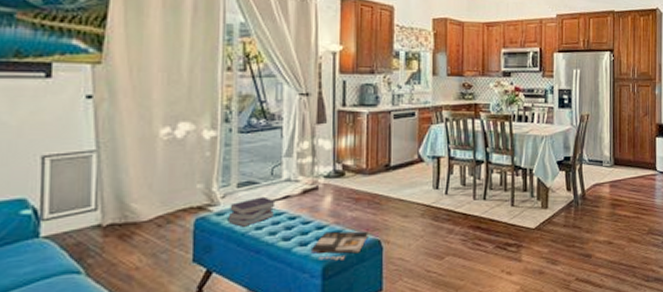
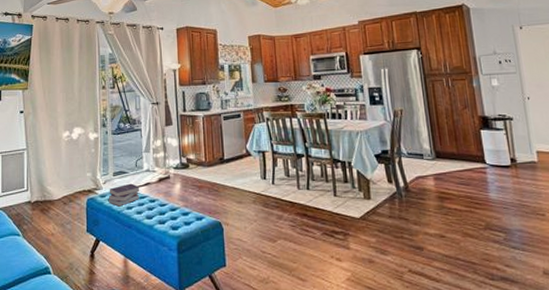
magazine: present [310,230,370,261] -> none [167,213,212,238]

